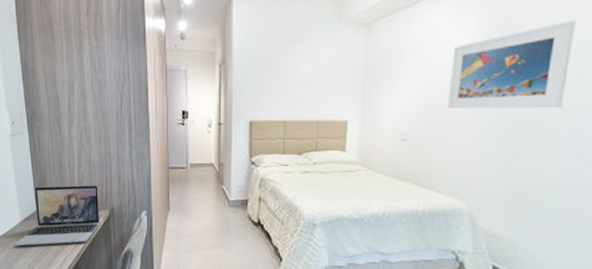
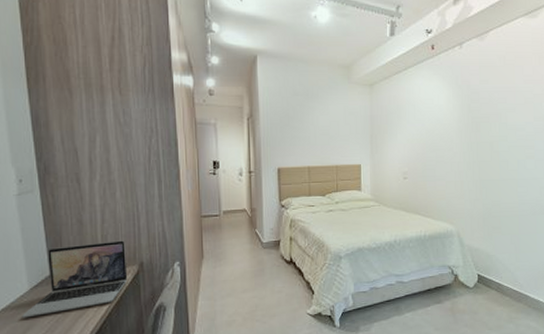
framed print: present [447,20,576,109] -> none [434,86,511,151]

